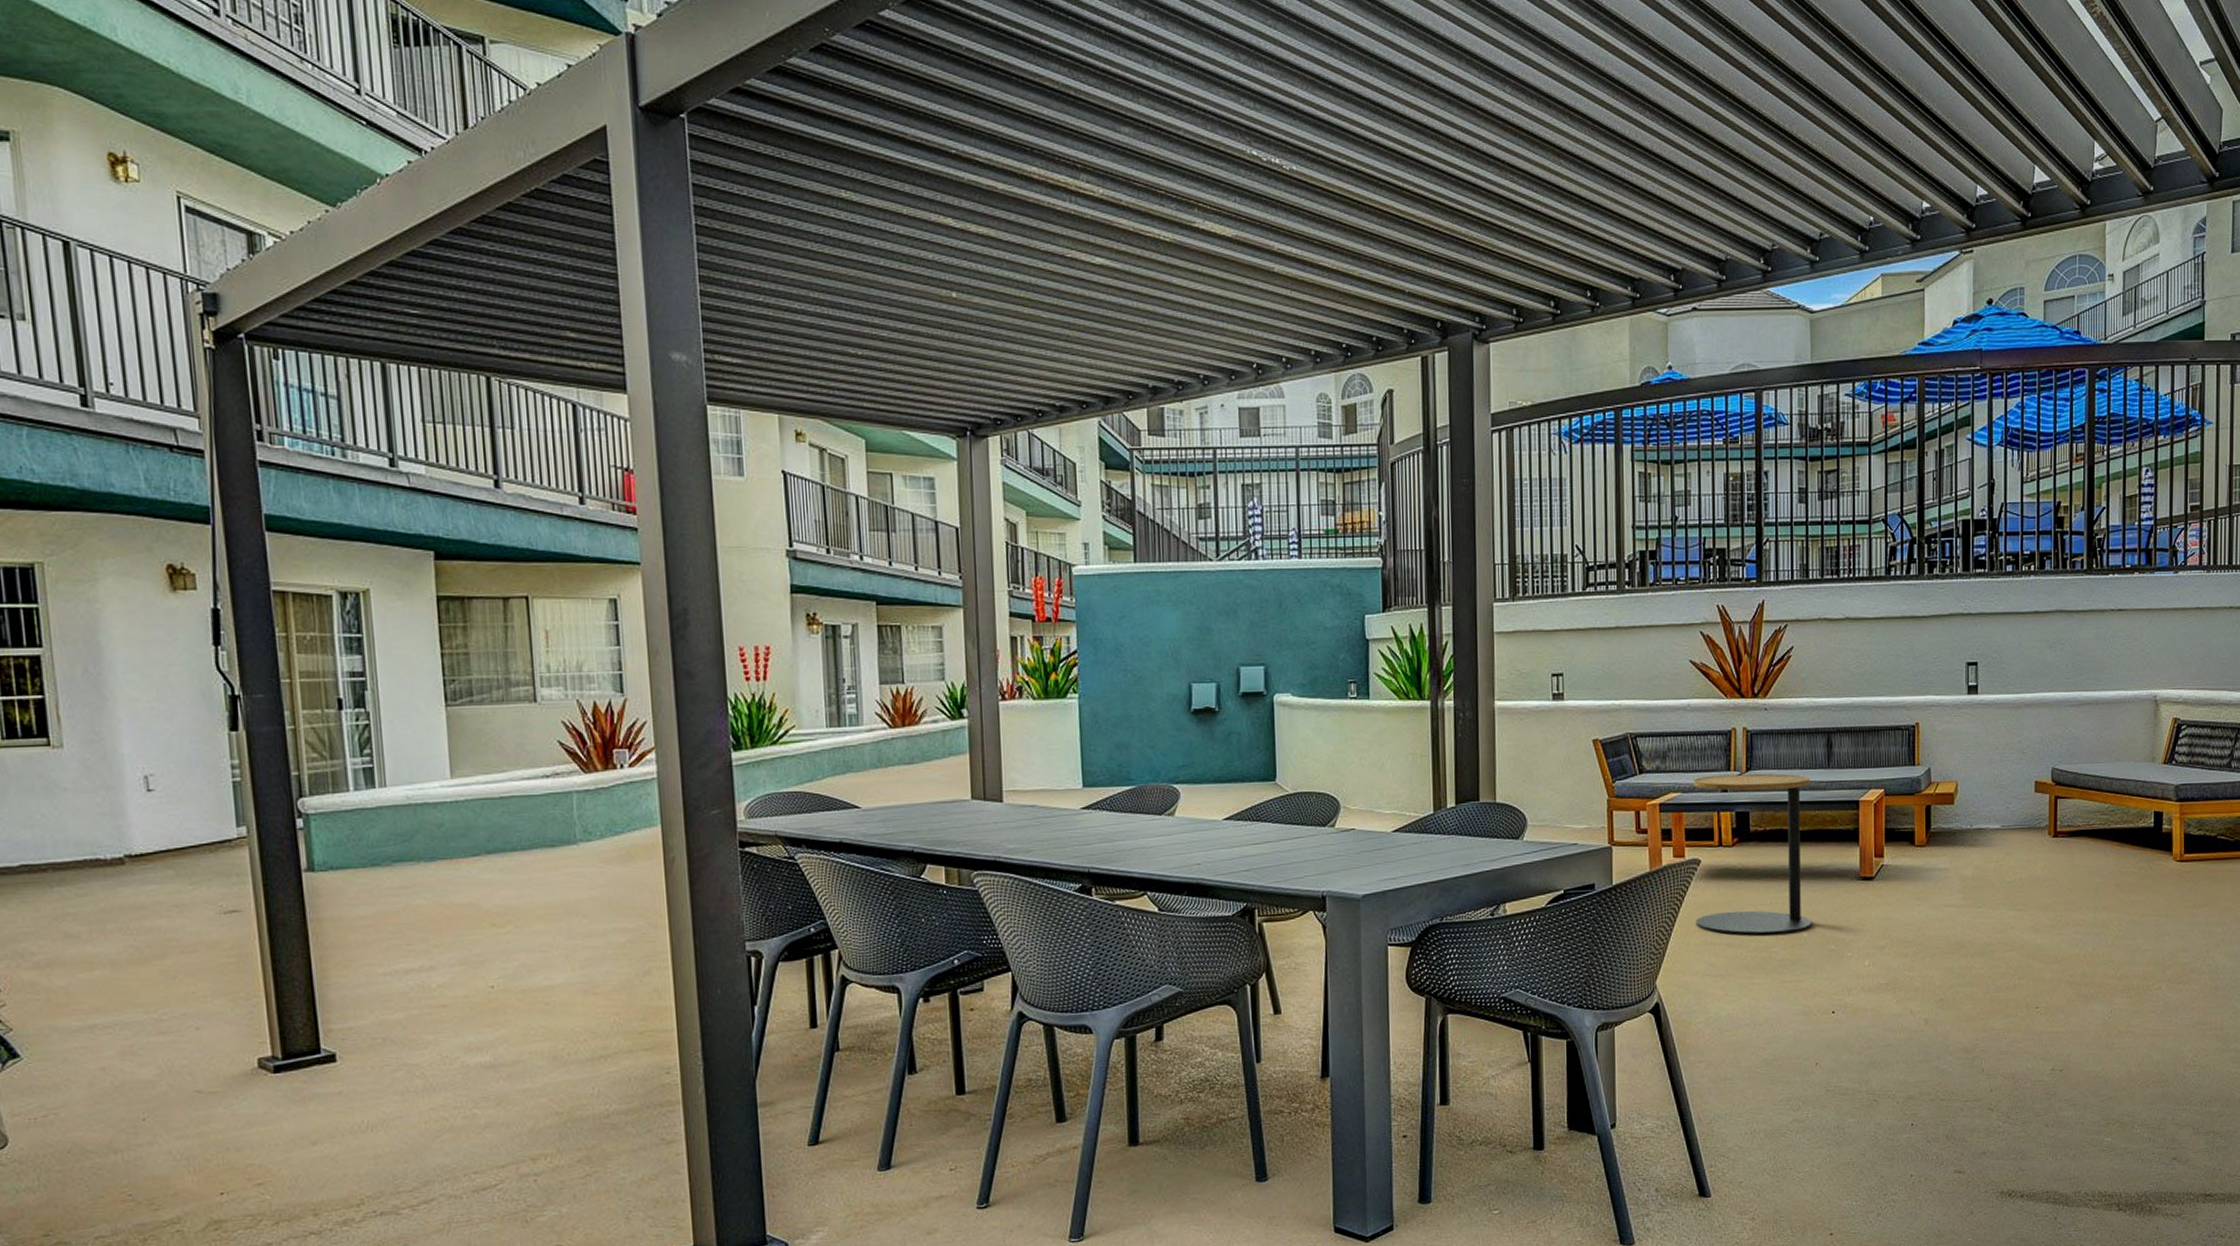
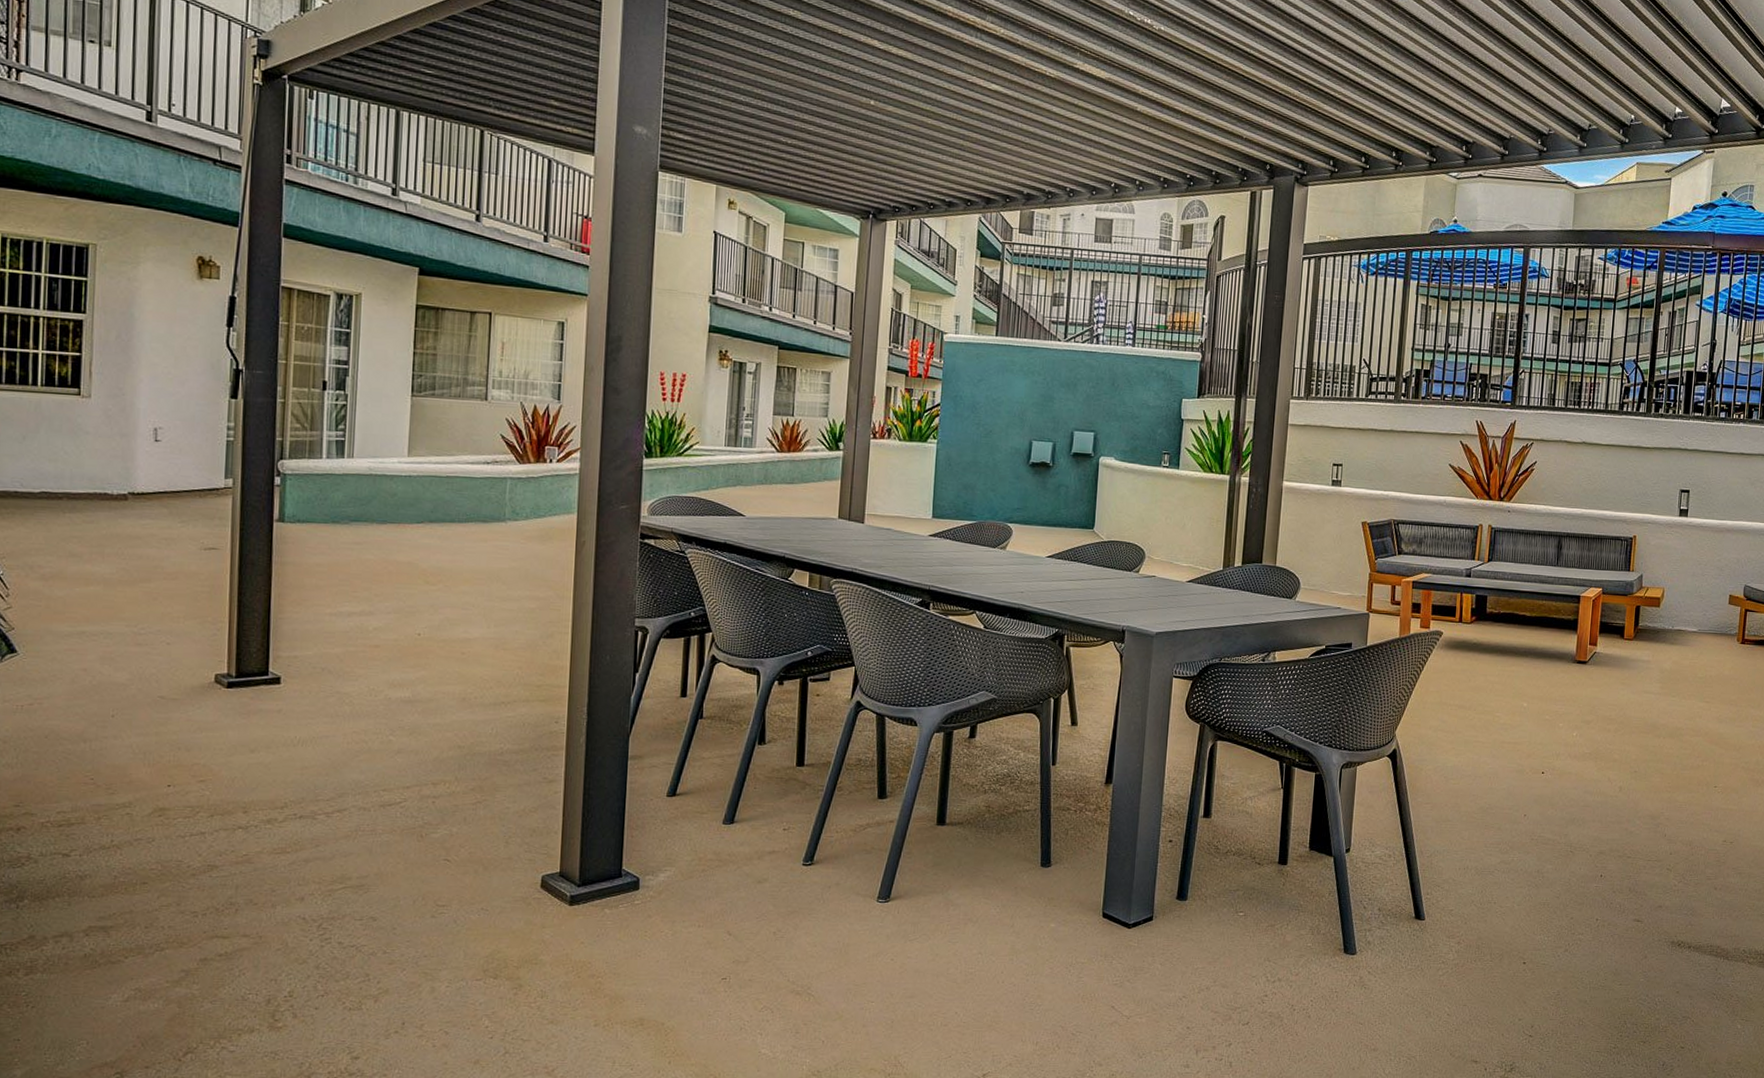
side table: present [1693,773,1812,936] -> none [1433,562,1542,702]

